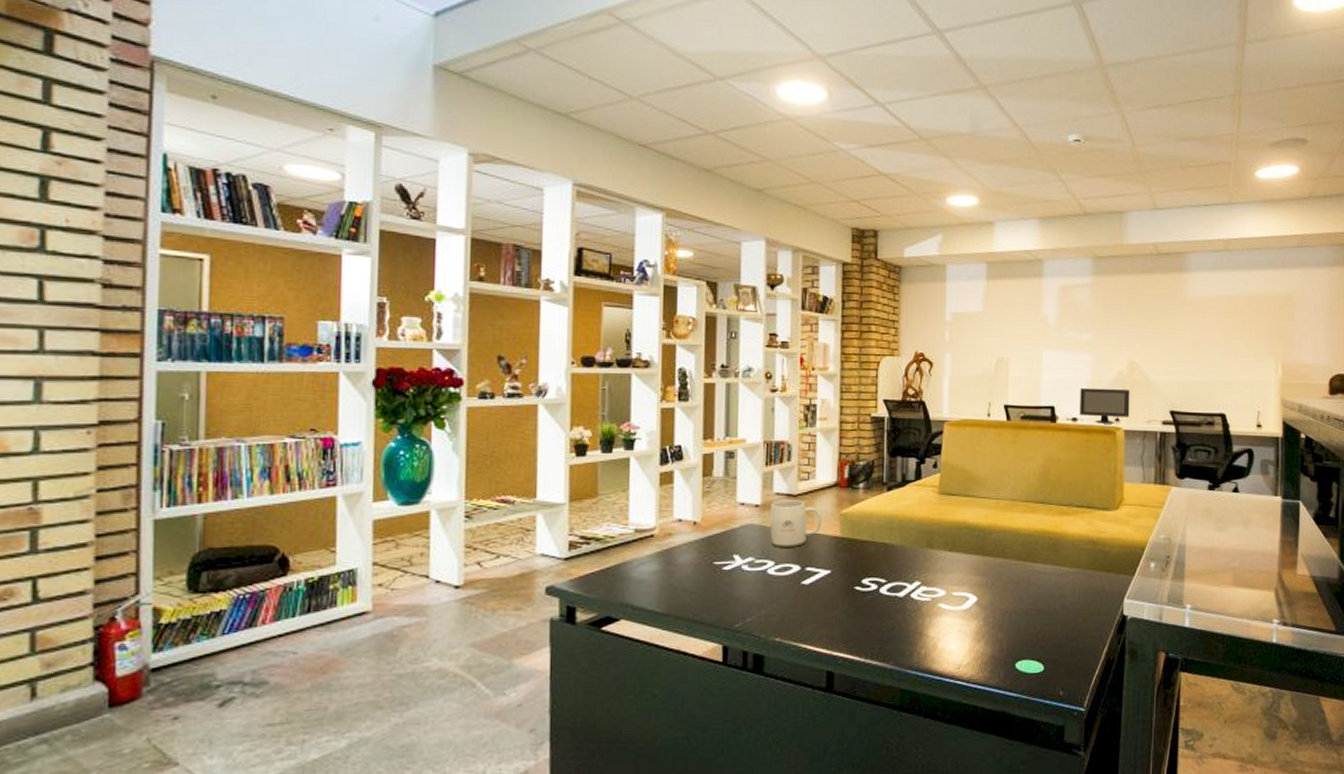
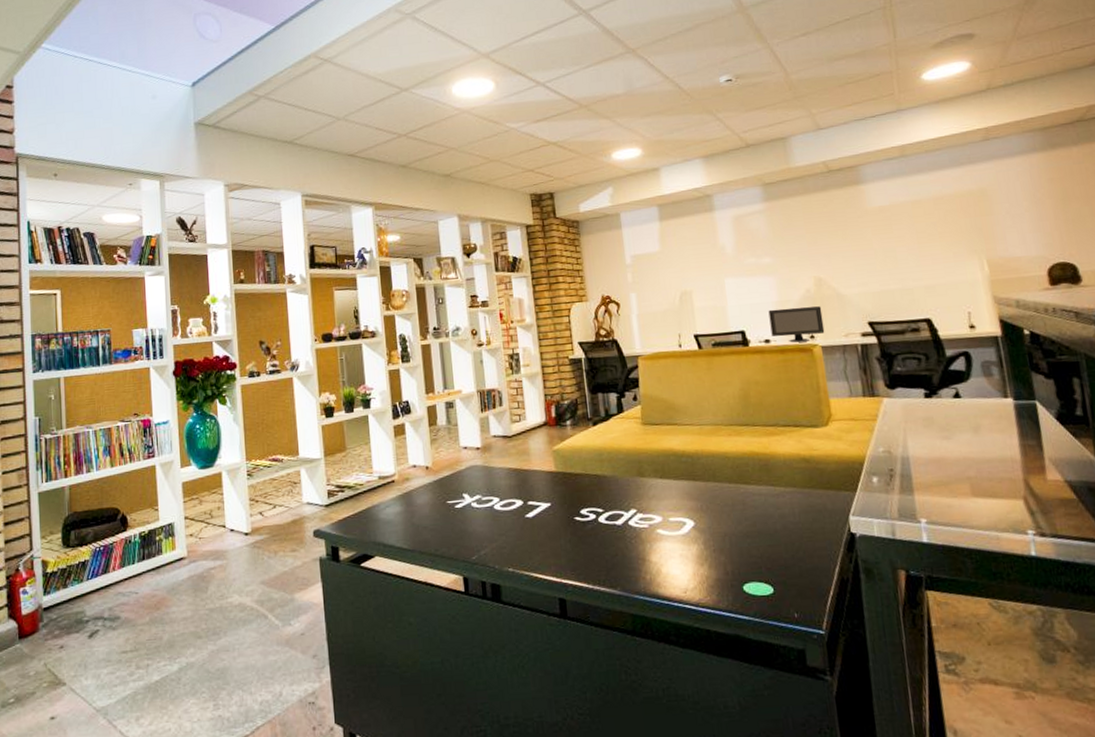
mug: present [769,500,822,549] -> none [490,440,537,486]

